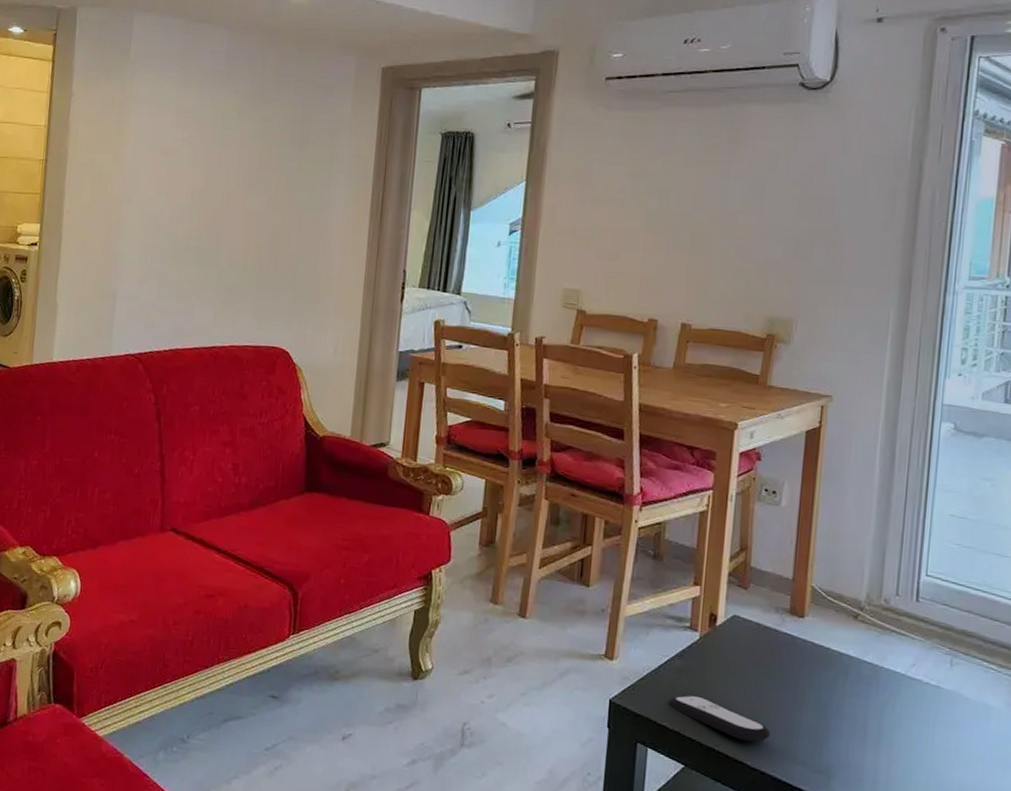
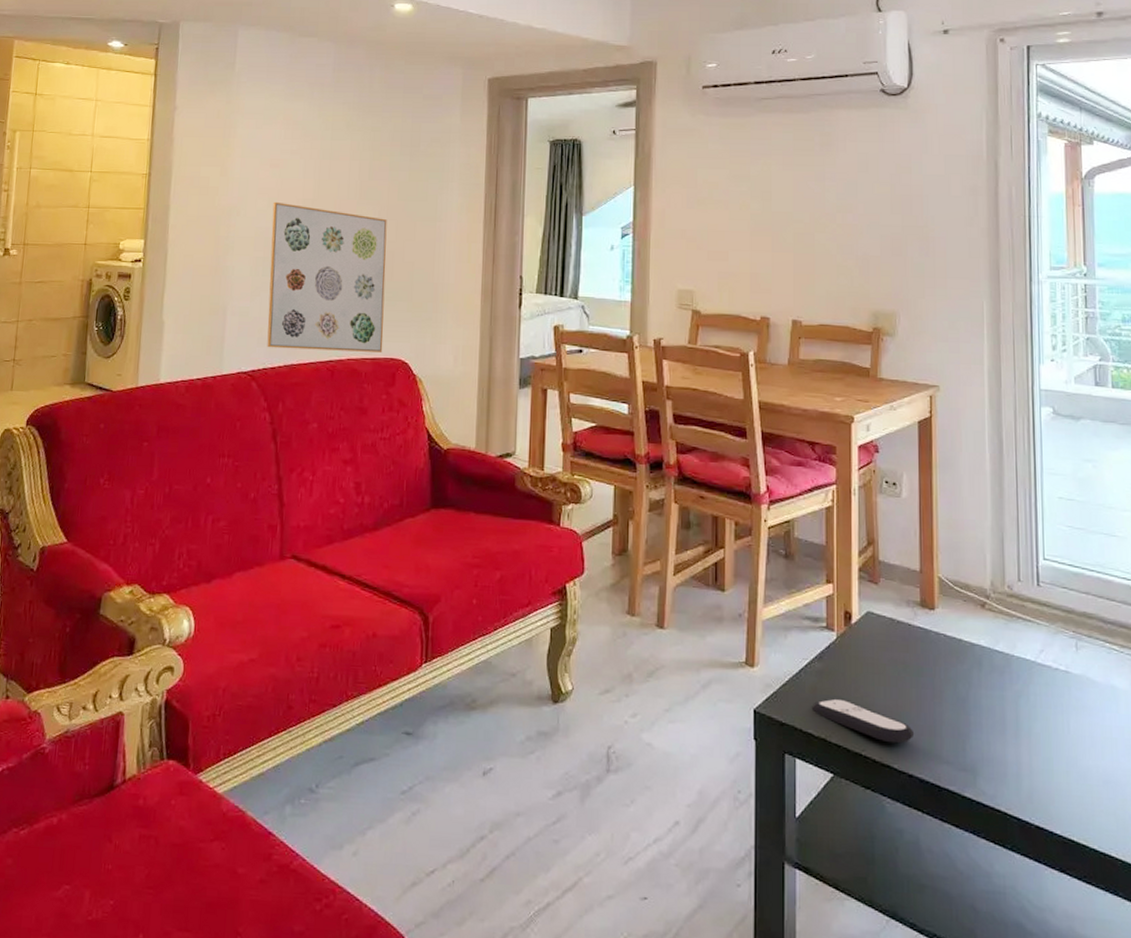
wall art: none [154,189,274,341] -> present [267,201,387,352]

